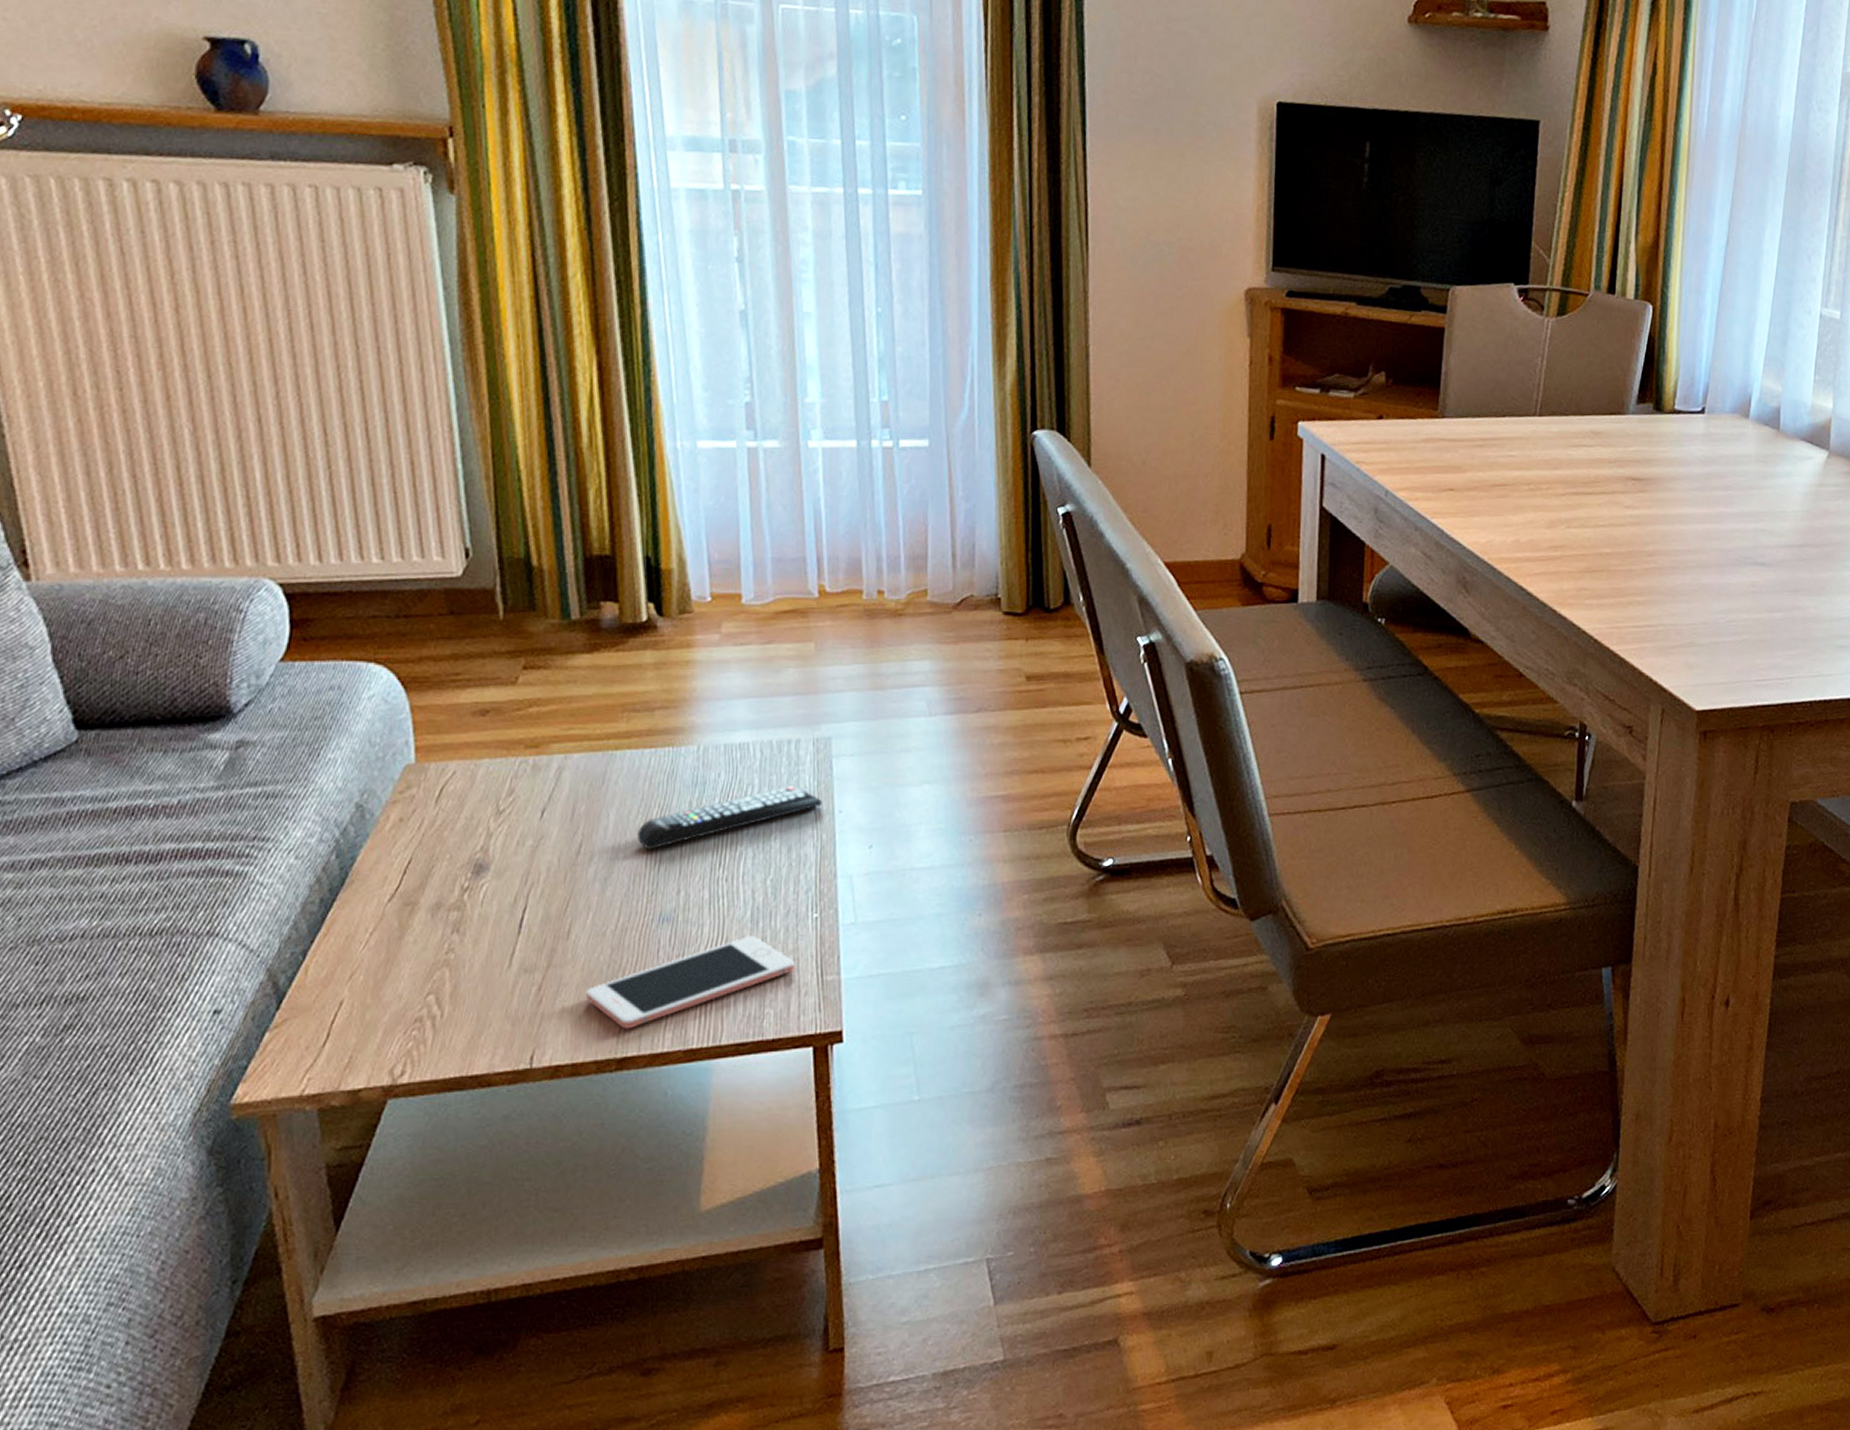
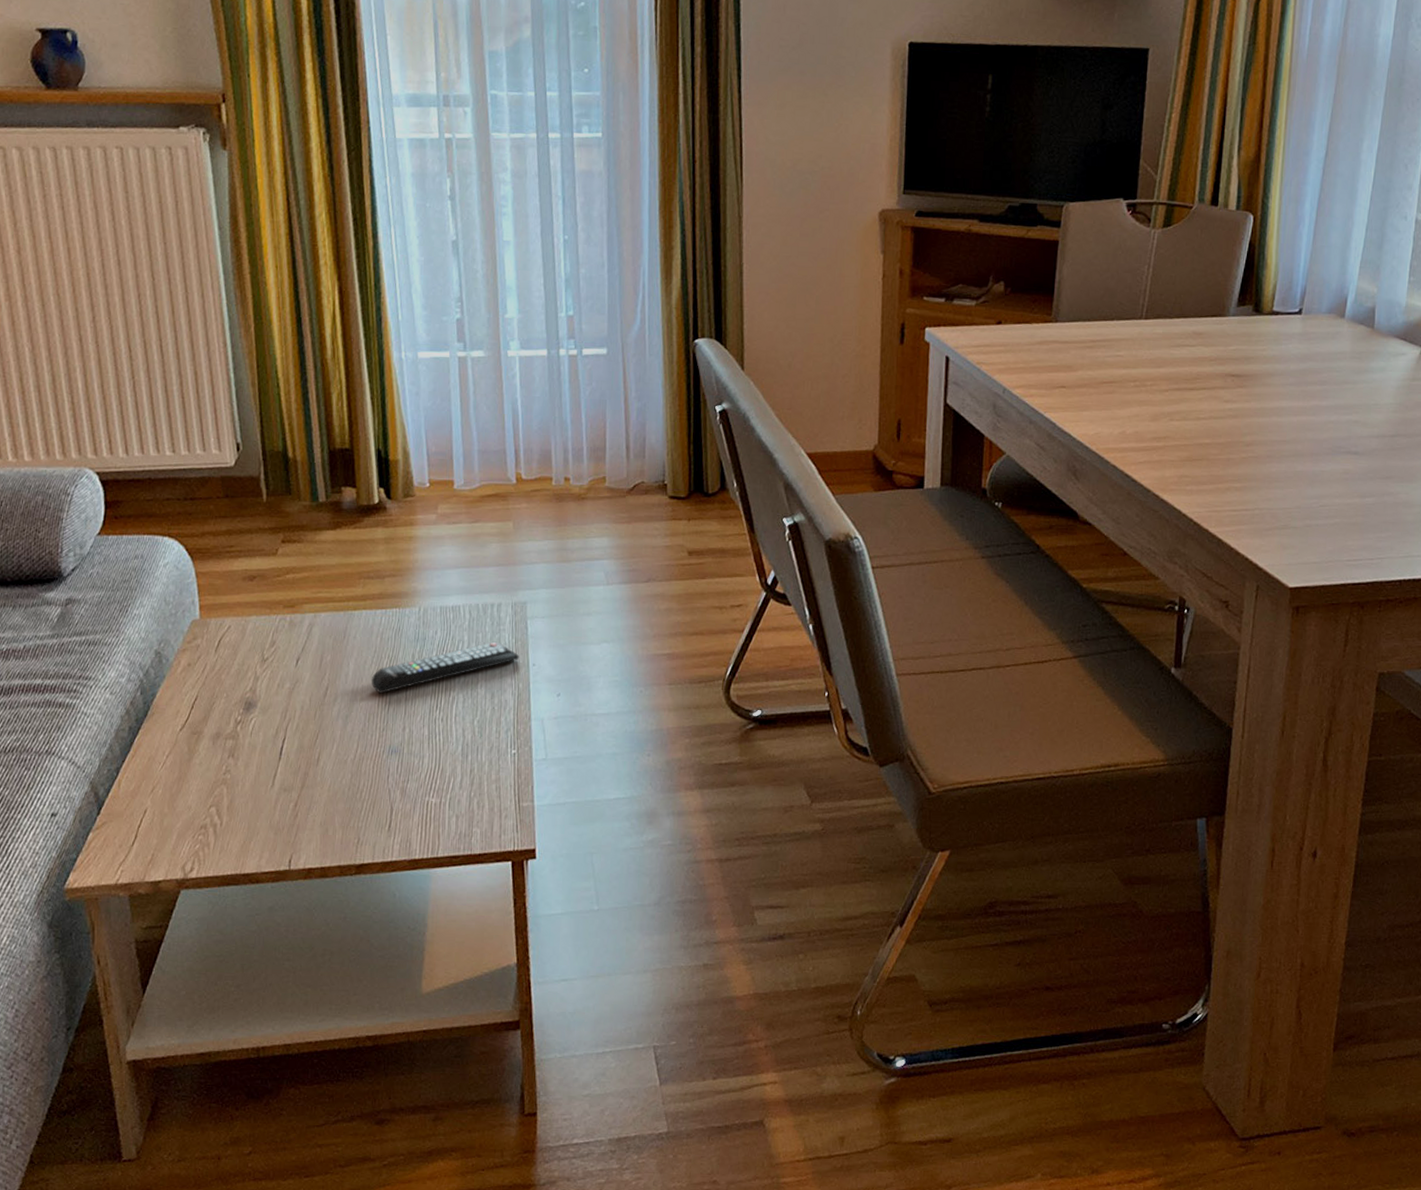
cell phone: present [585,935,796,1029] -> none [331,767,498,841]

